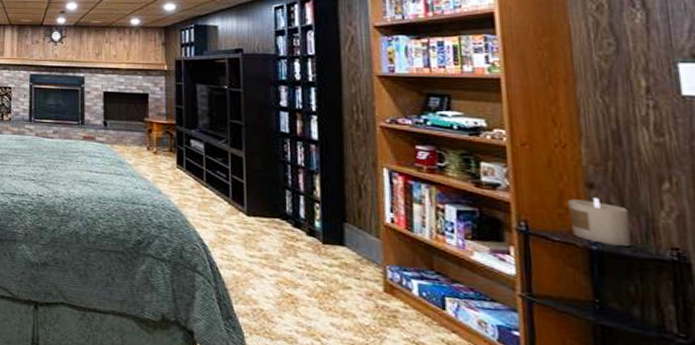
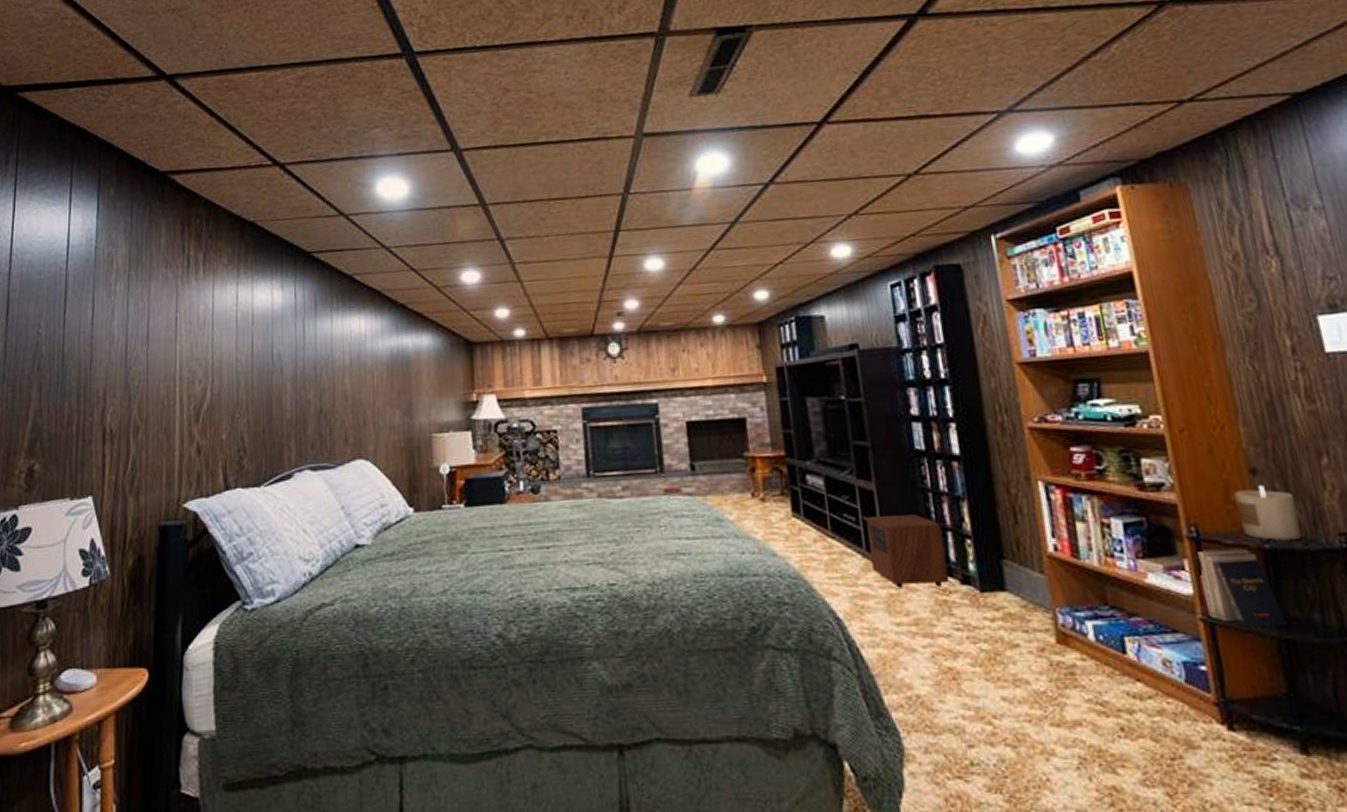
subwoofer: none [234,176,298,234] -> present [865,514,950,588]
books: none [519,241,606,314] -> present [1193,547,1289,628]

